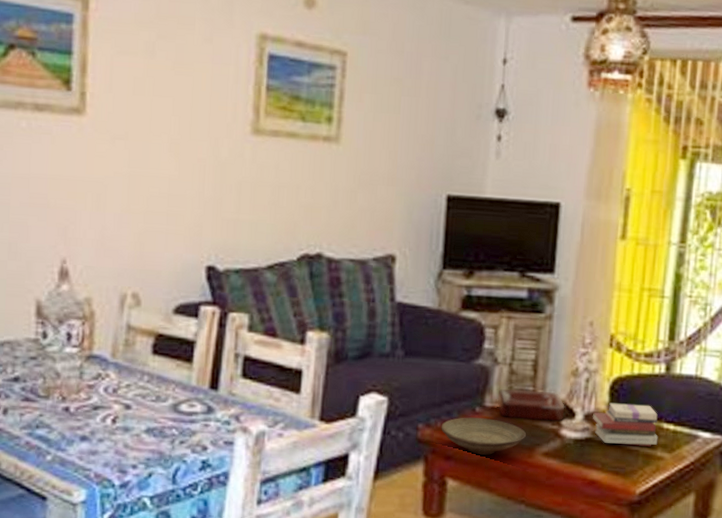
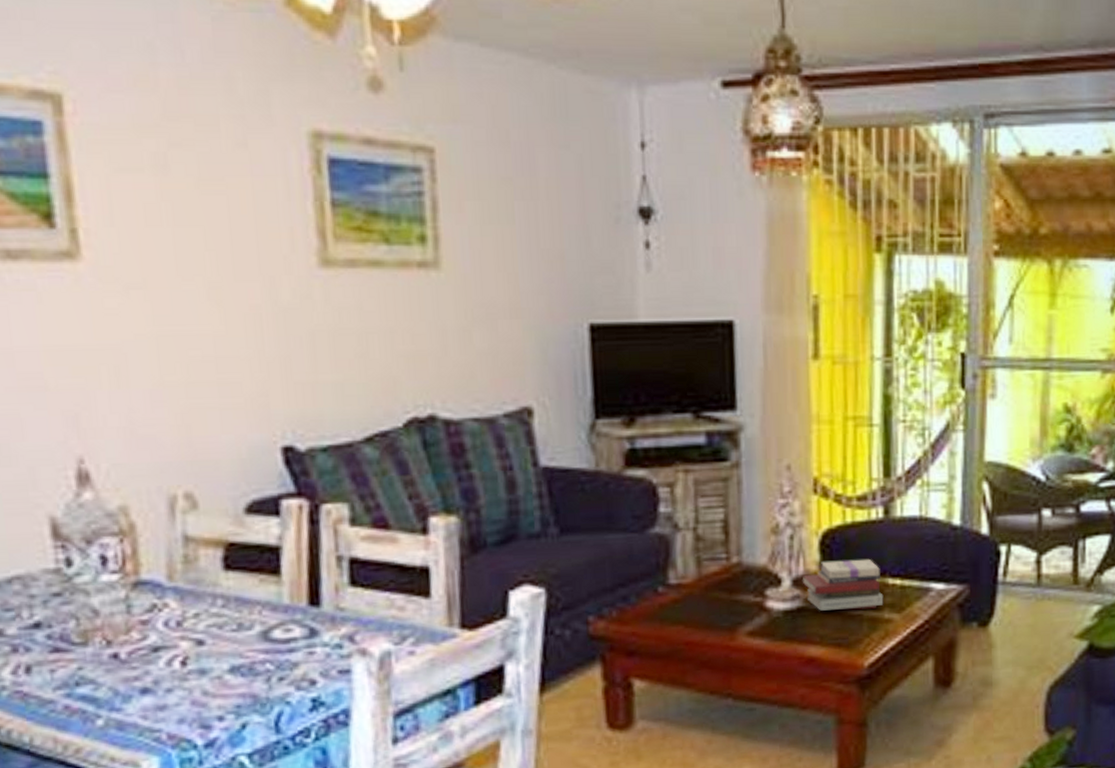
decorative bowl: present [441,417,526,455] -> none [617,599,724,645]
decorative tray: present [498,388,565,421] -> none [684,557,768,595]

